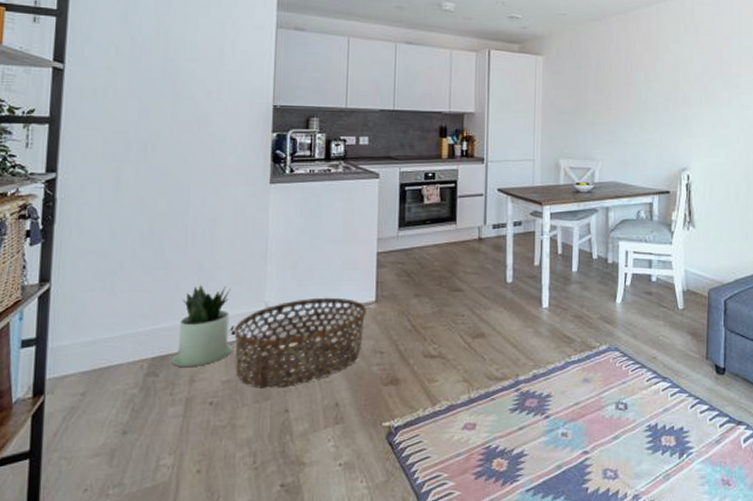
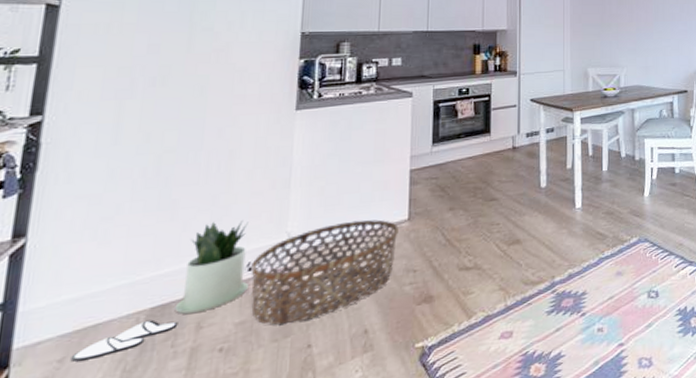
slippers: none [91,368,175,396] -> present [70,319,178,362]

